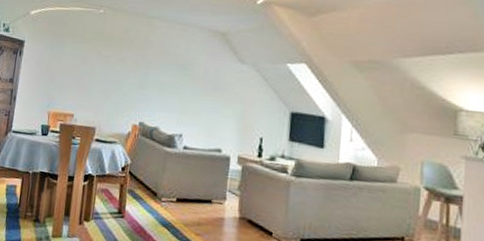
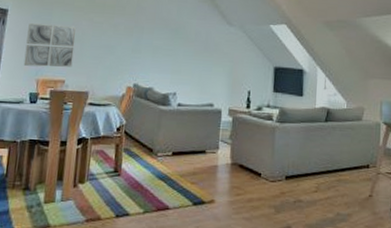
wall art: none [37,55,86,101] -> present [23,23,77,67]

